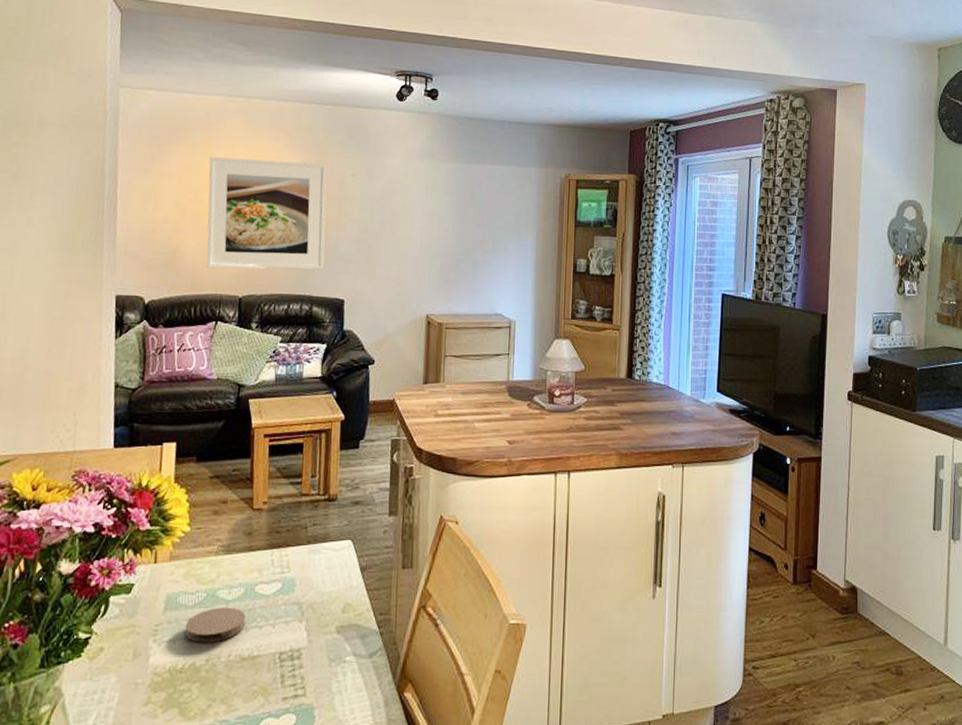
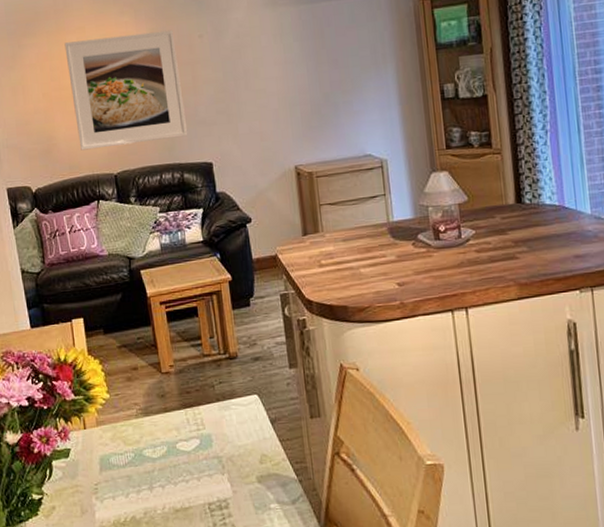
coaster: present [185,607,246,643] -> none [120,464,174,498]

